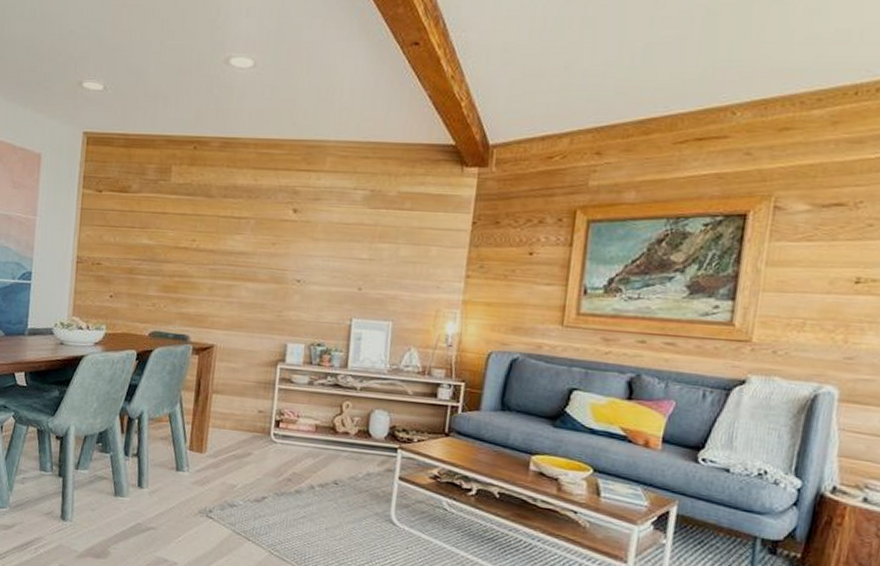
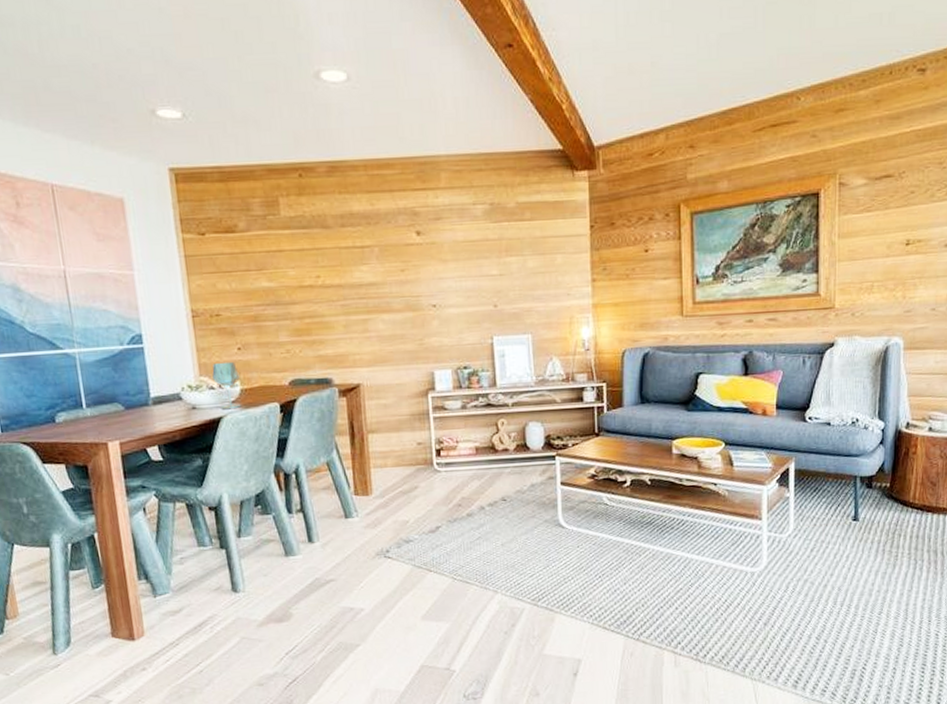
wine glass: none [83,306,107,350] -> present [212,361,242,410]

